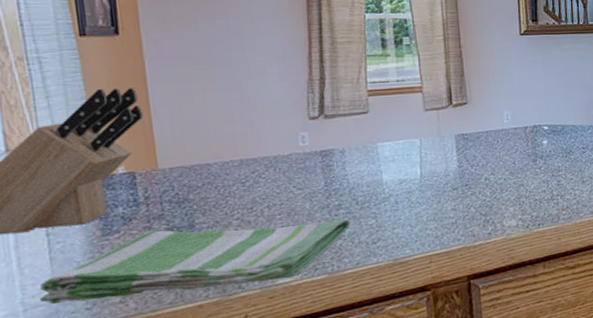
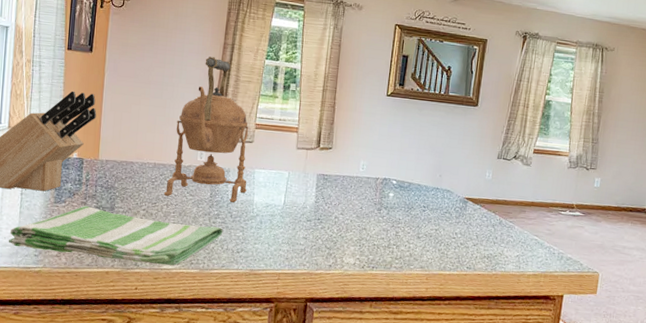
kettle: none [261,19,371,197] -> present [164,56,249,203]

